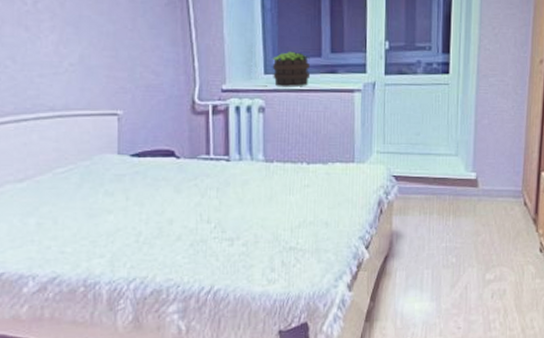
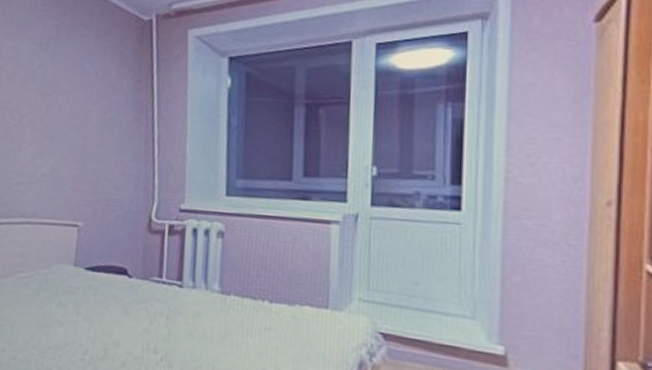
potted plant: present [272,51,311,88] -> none [235,172,279,213]

